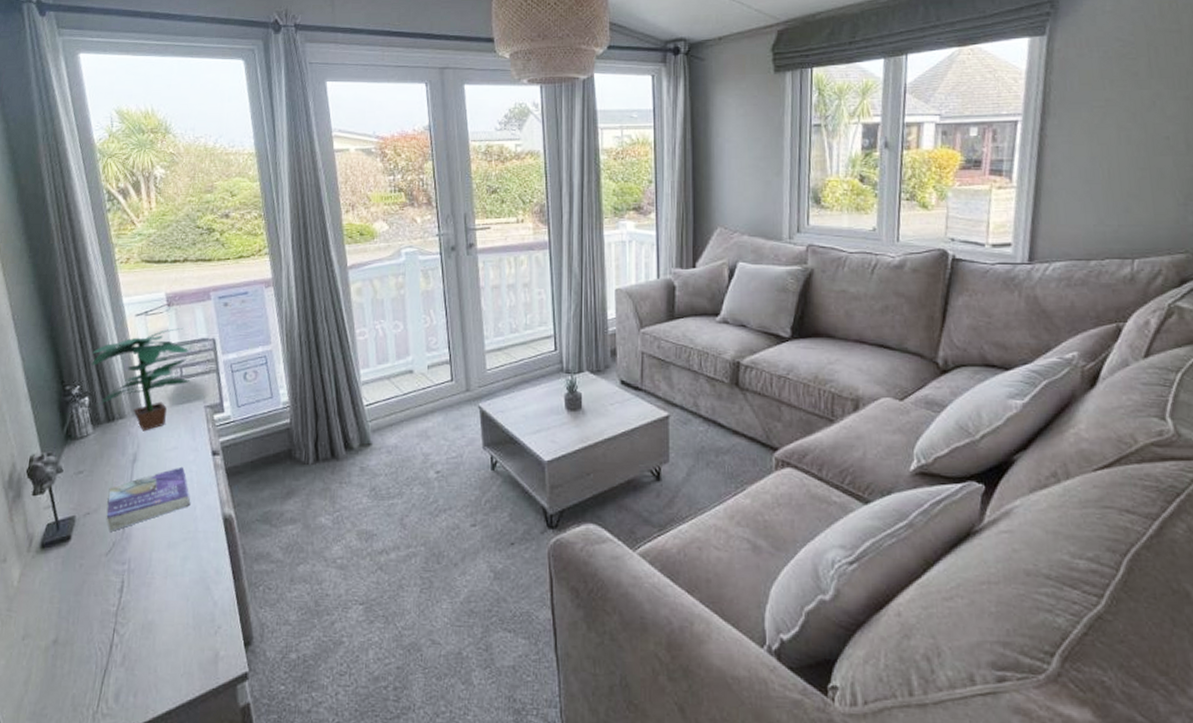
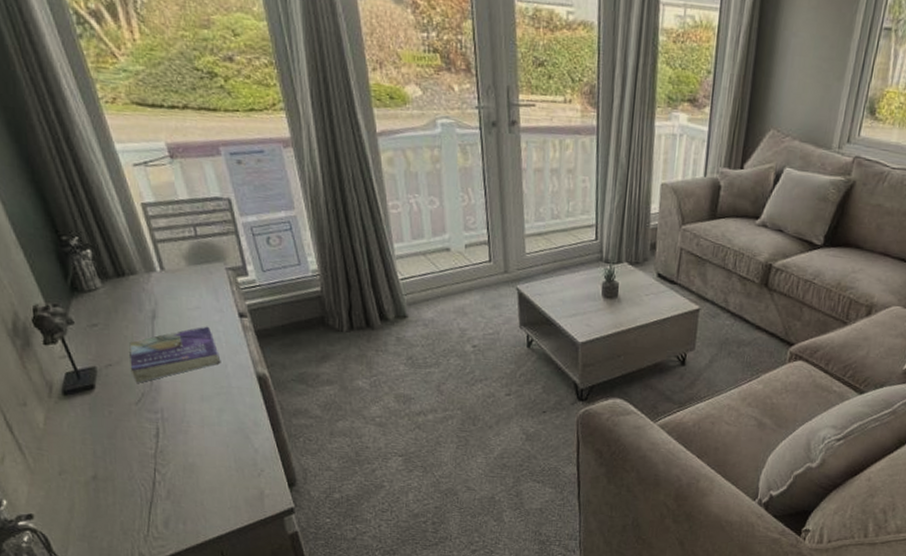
potted plant: present [91,328,191,432] -> none [87,183,207,289]

